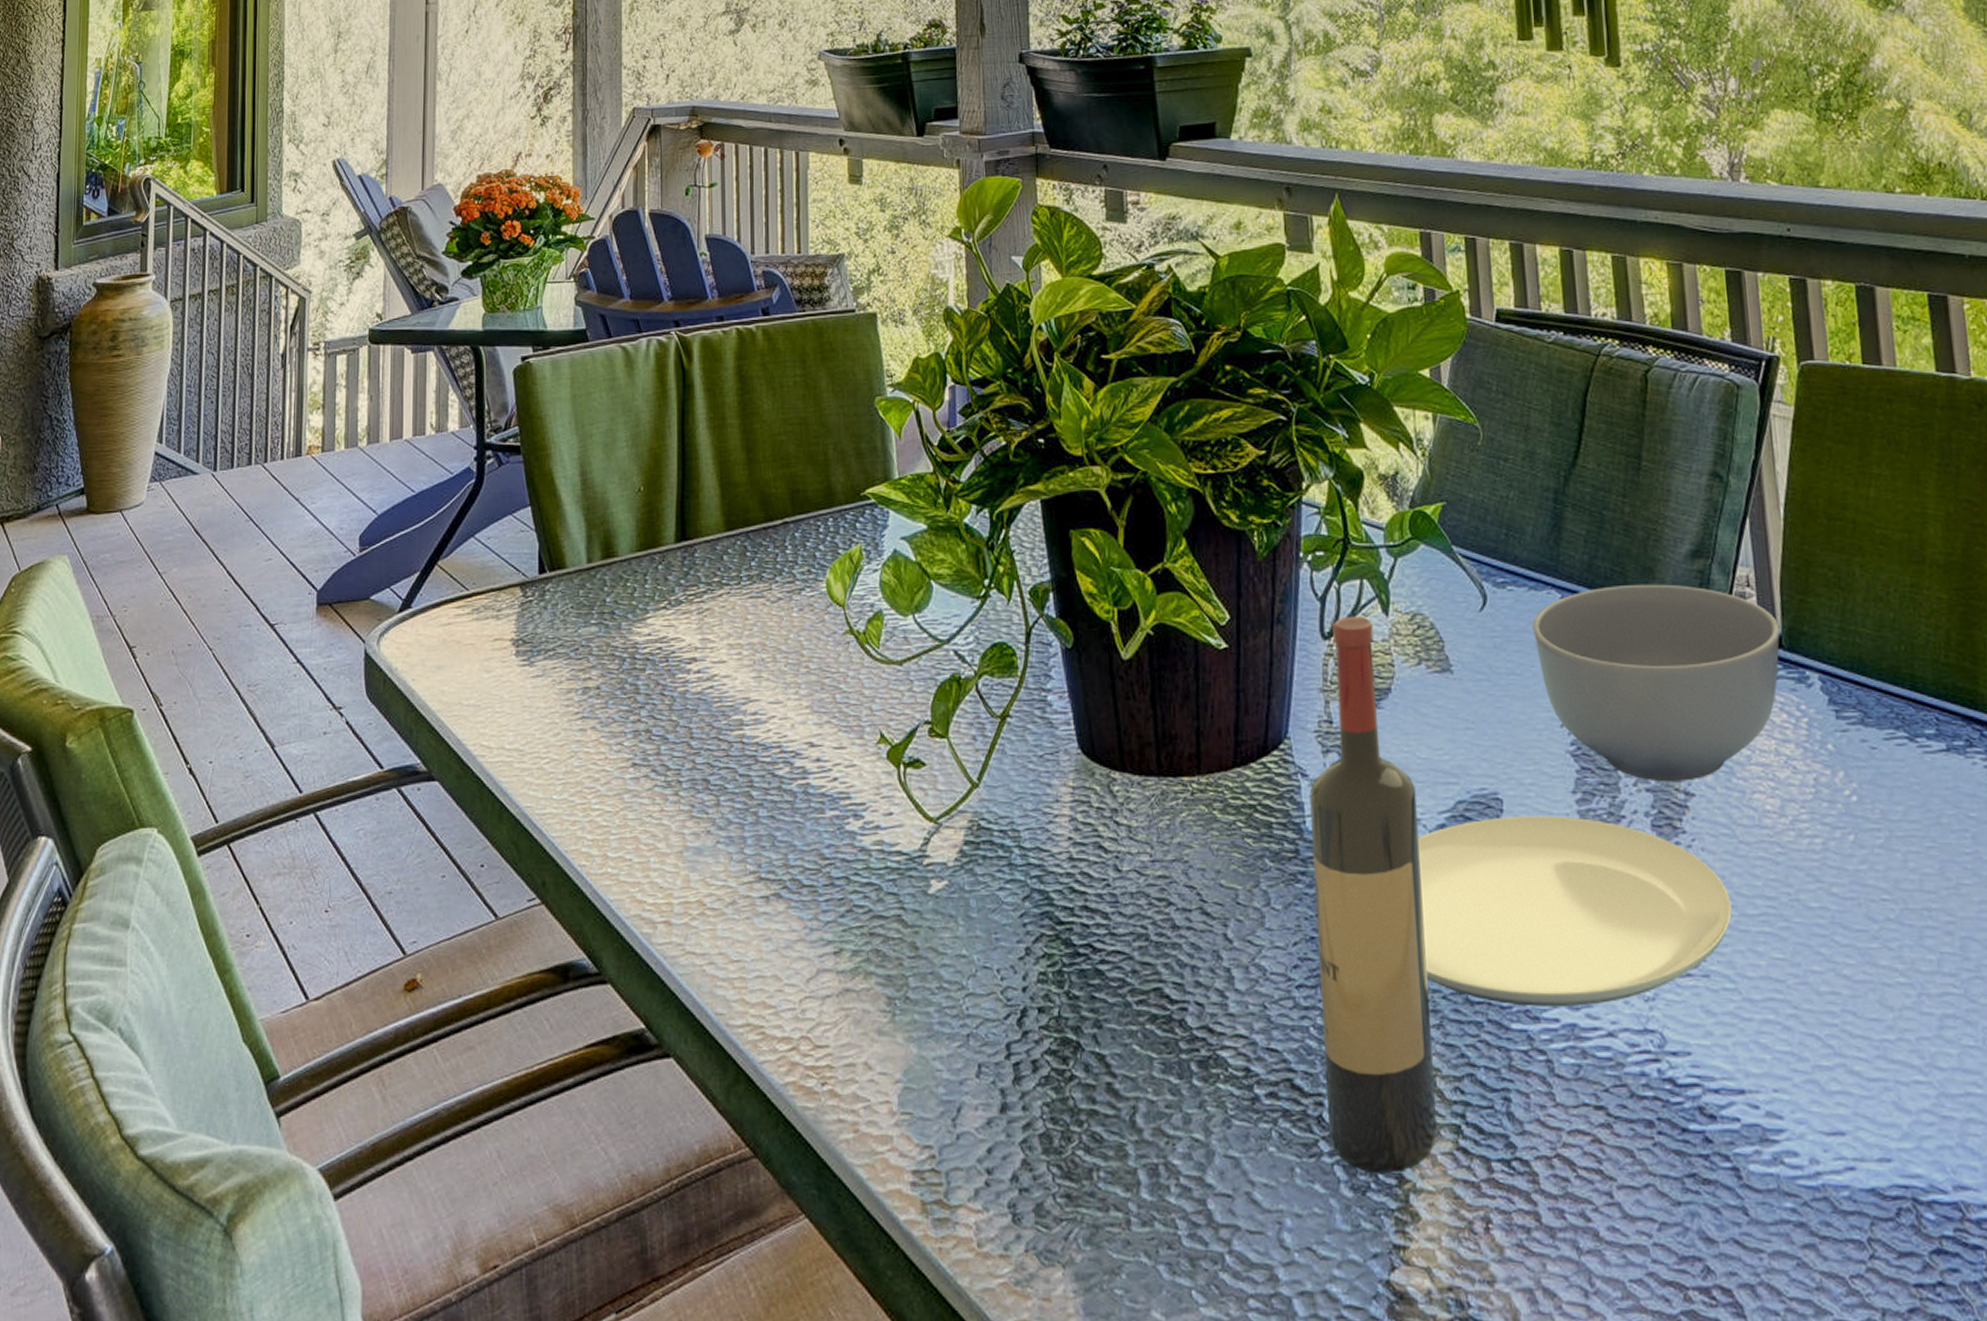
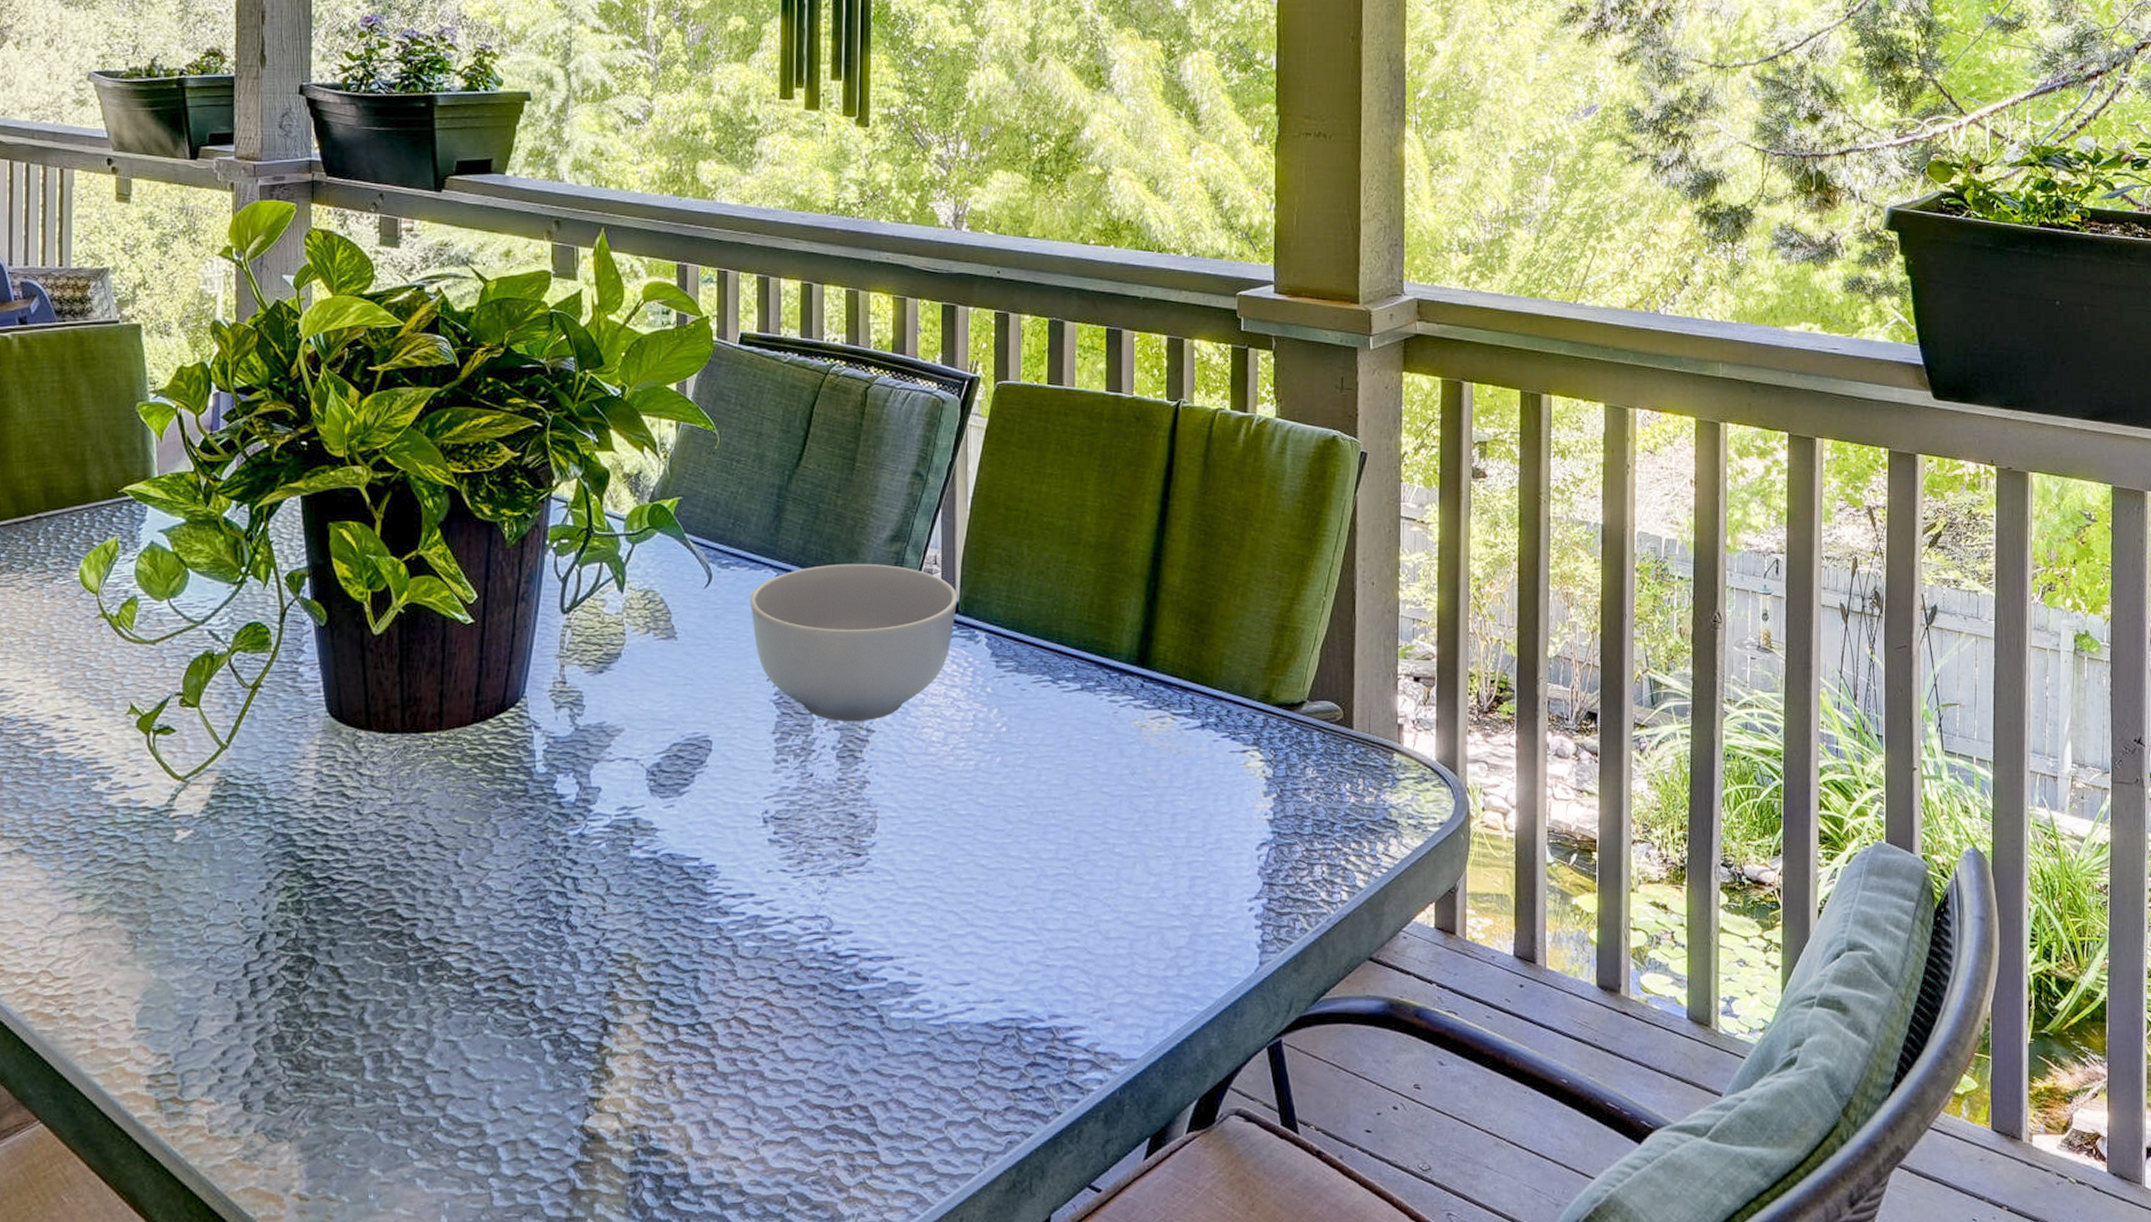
wine bottle: present [1309,615,1437,1174] -> none [539,593,636,1044]
plate: present [1417,815,1732,1008] -> none [633,752,896,904]

